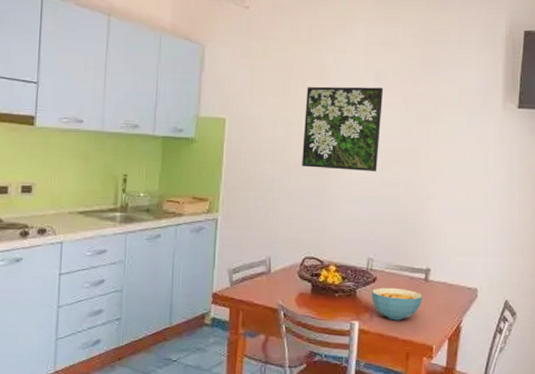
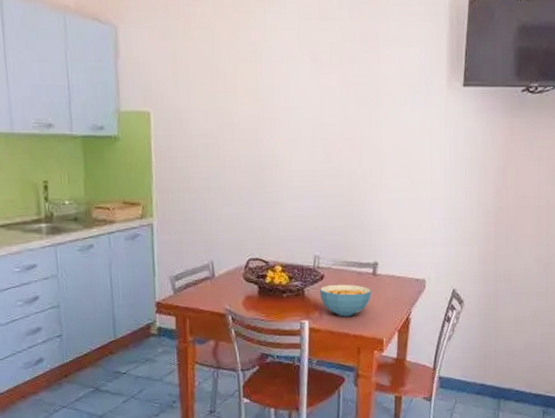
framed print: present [302,86,384,172] -> none [237,69,321,164]

